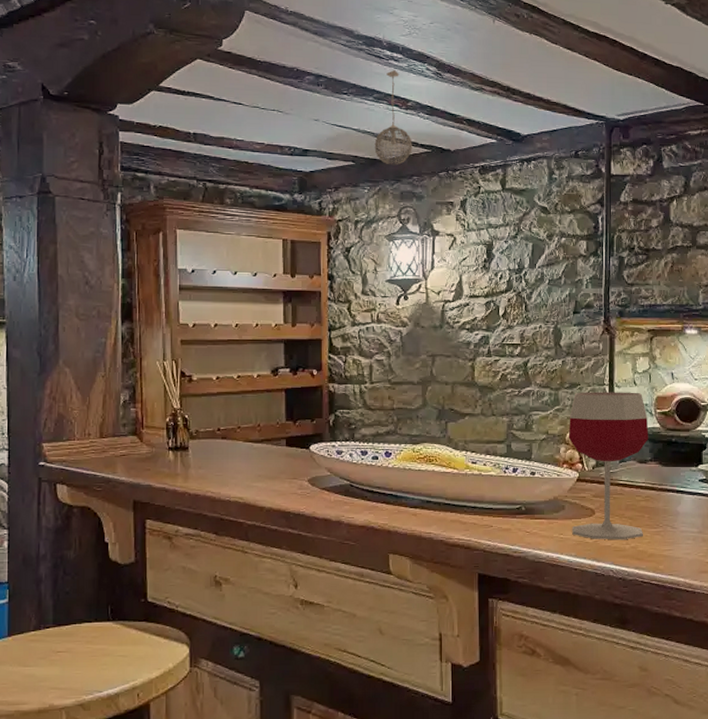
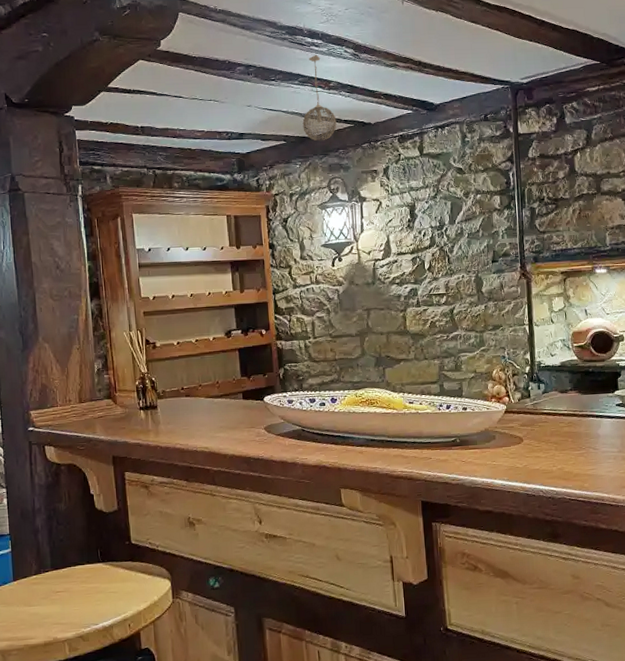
wineglass: present [568,392,649,540] -> none [494,329,569,464]

